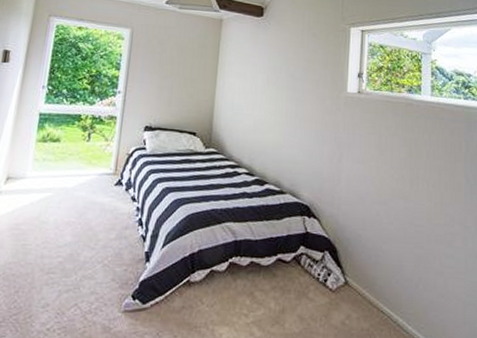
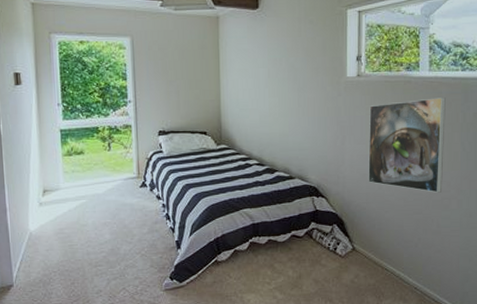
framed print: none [365,123,448,227] -> present [368,97,446,193]

